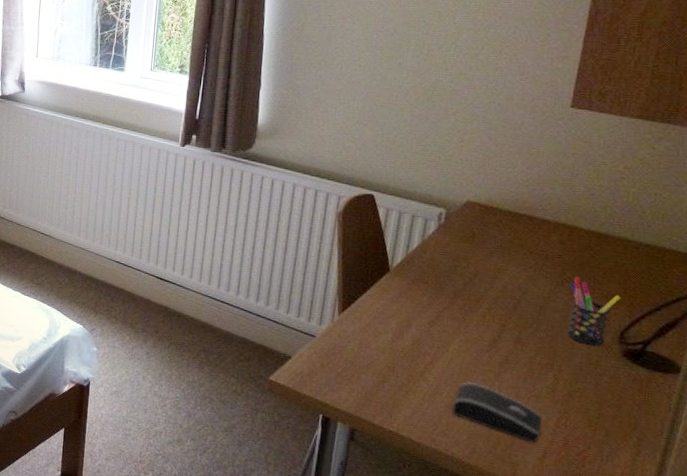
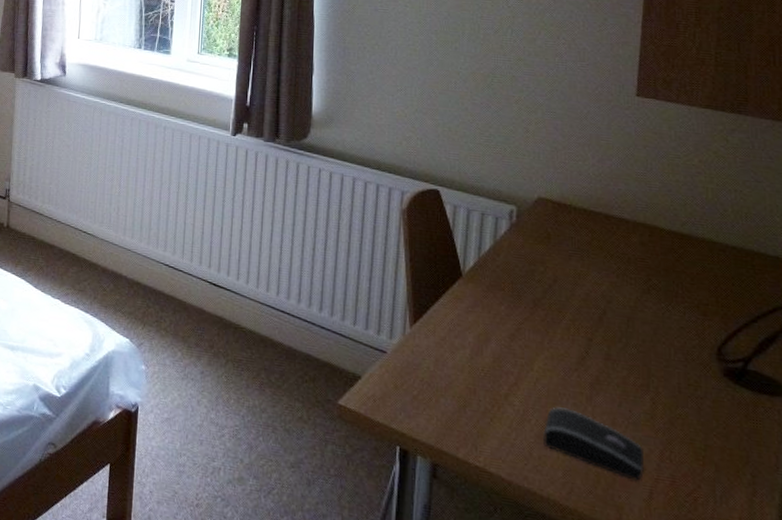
pen holder: present [567,276,621,346] -> none [657,283,714,364]

